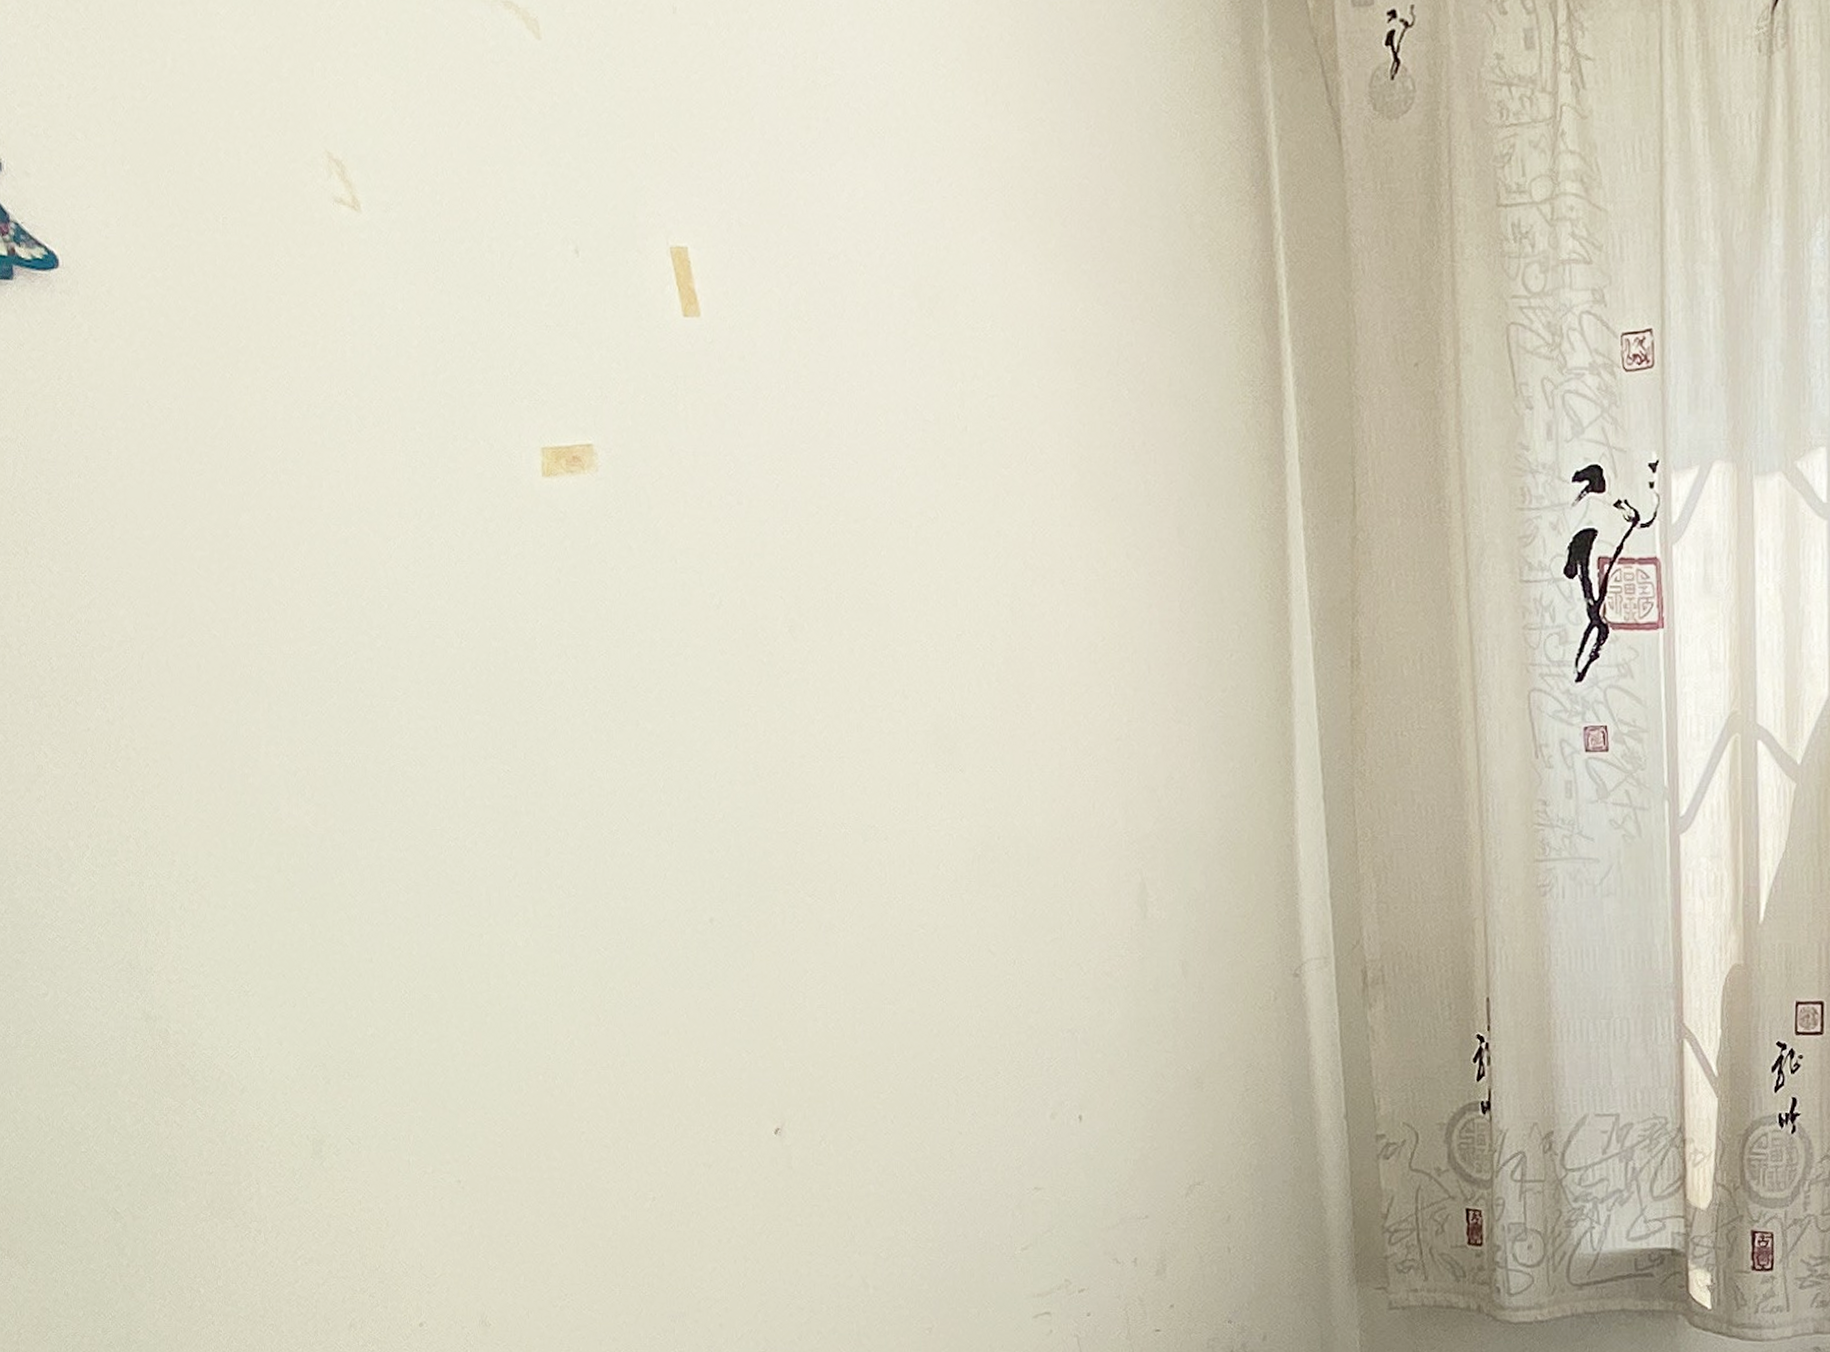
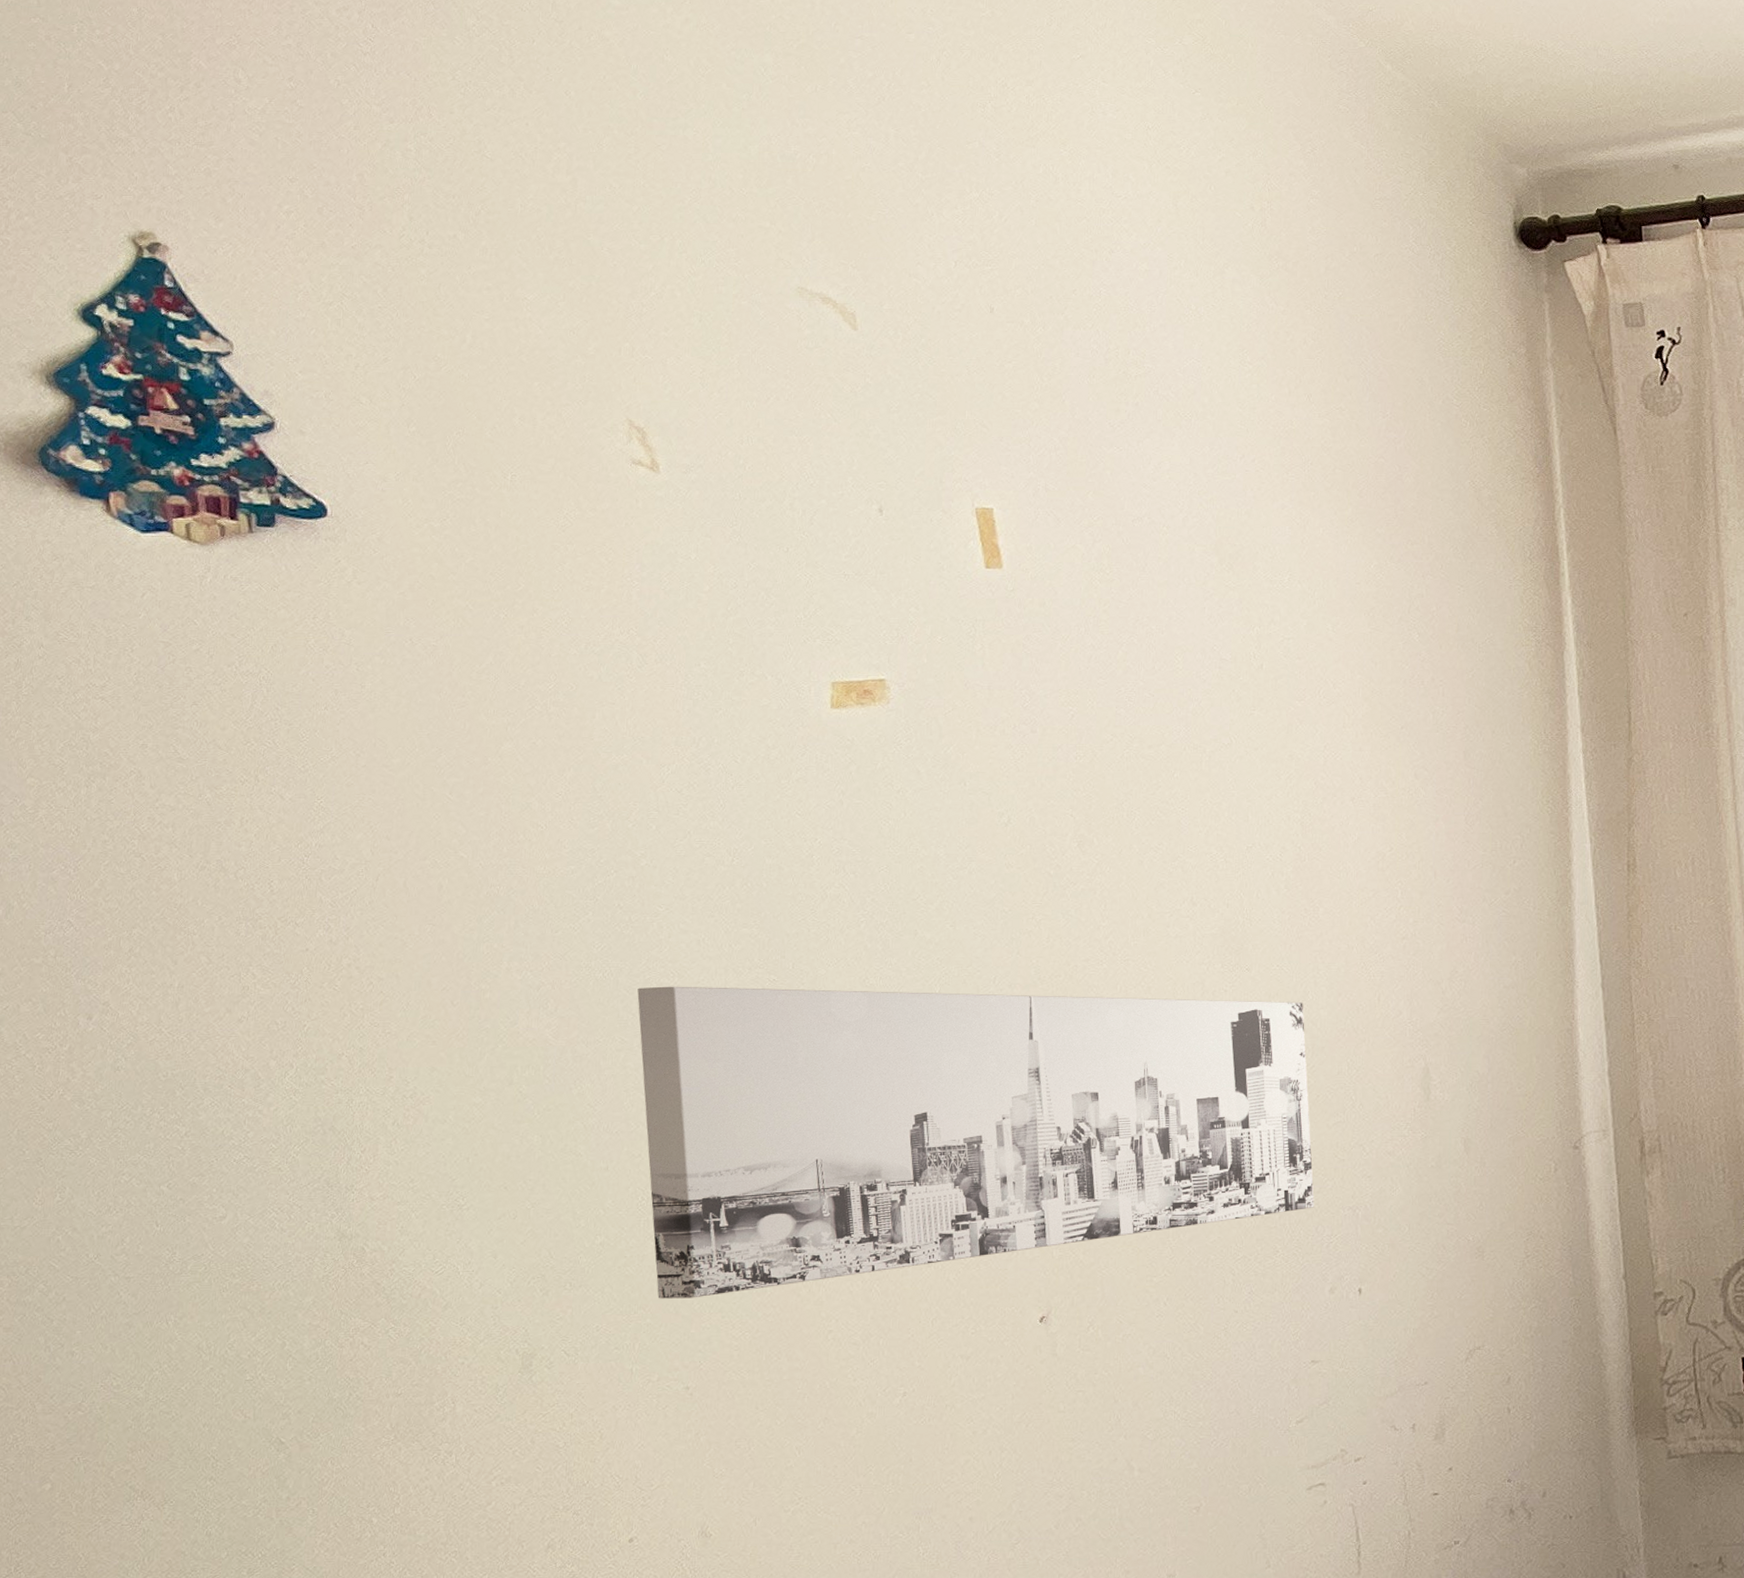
wall art: none [384,774,1034,1094] -> present [637,986,1314,1299]

